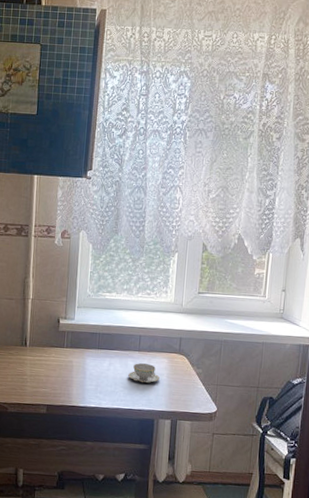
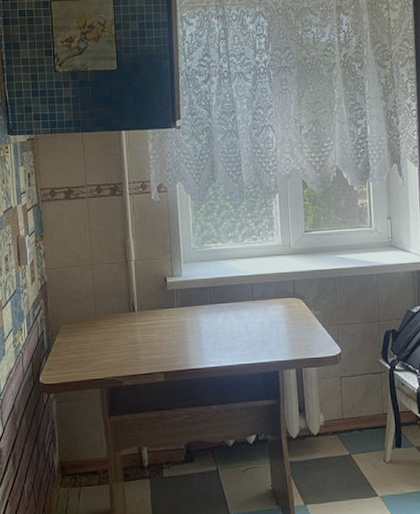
teacup: present [128,363,160,383] -> none [245,312,278,333]

